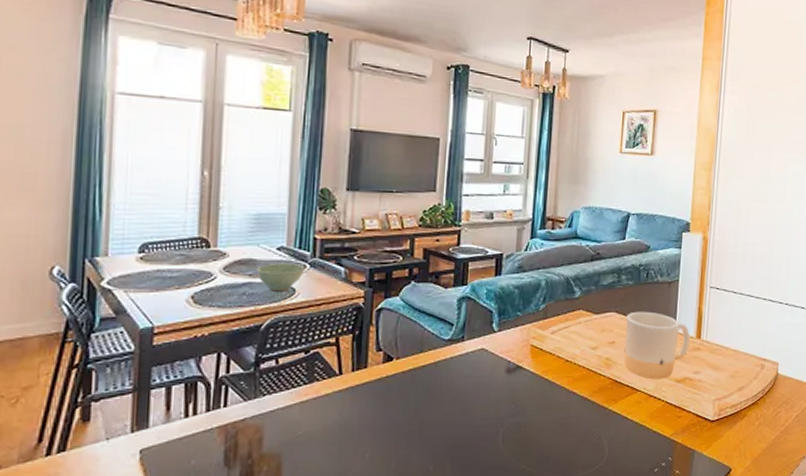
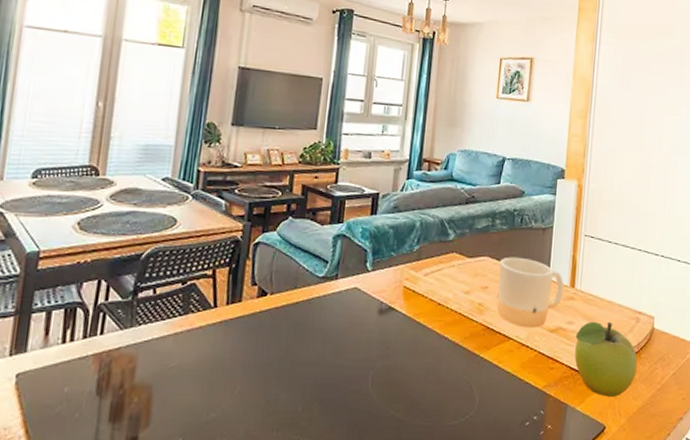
bowl: present [256,264,305,292] -> none [141,193,188,222]
fruit: none [701,369,762,441] -> present [574,321,638,397]

